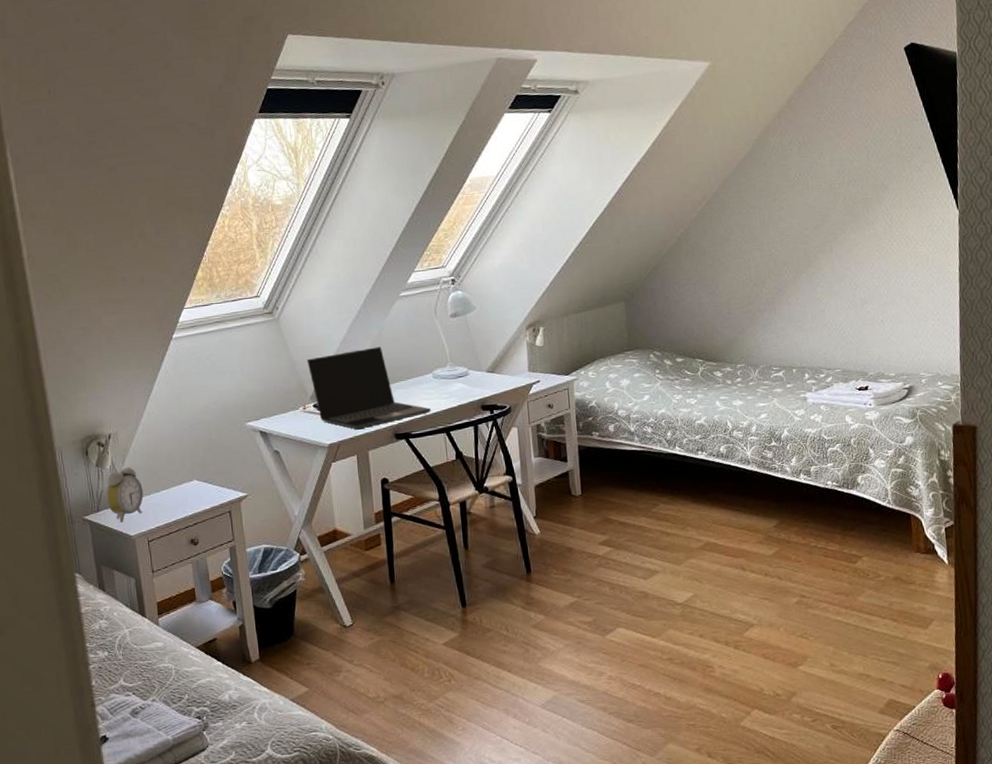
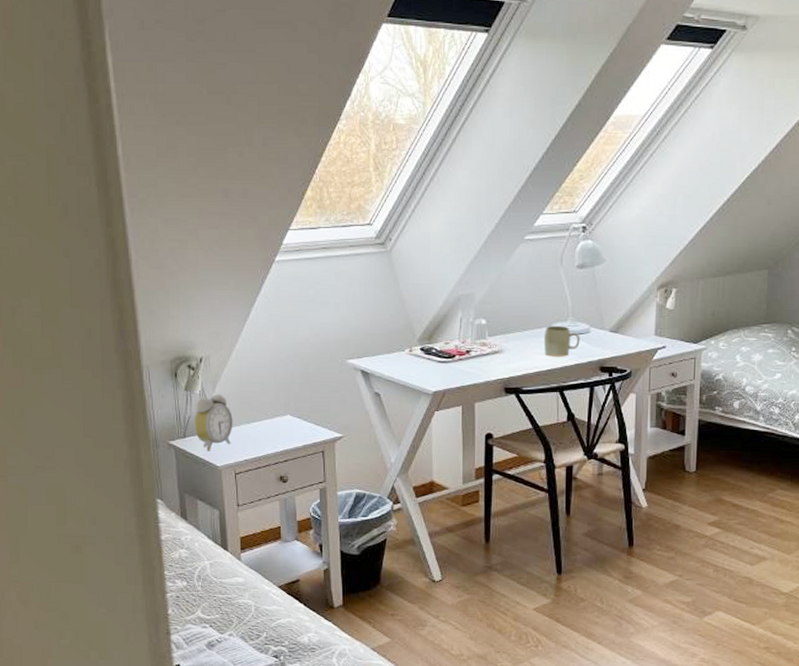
laptop: present [307,346,431,430] -> none [417,292,545,379]
mug: none [426,371,461,401] -> present [543,325,580,357]

